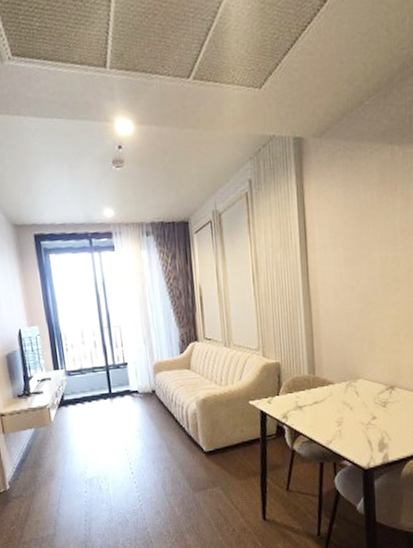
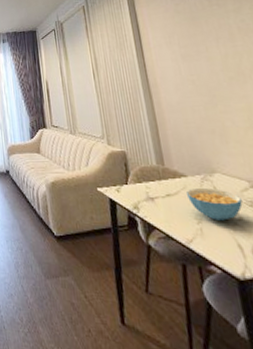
cereal bowl: none [331,393,377,422] -> present [185,188,243,221]

